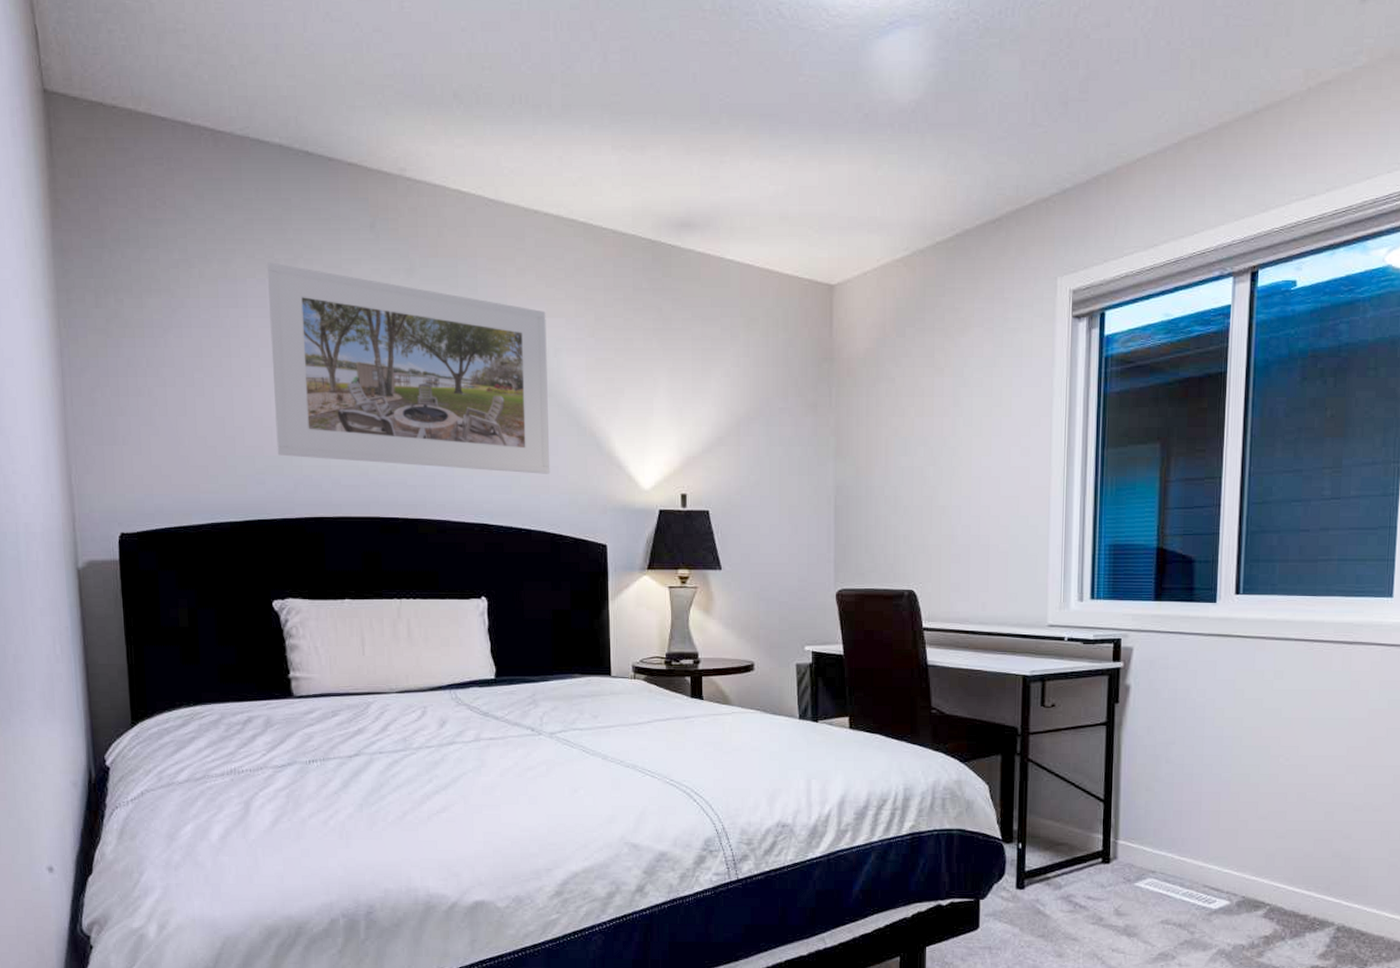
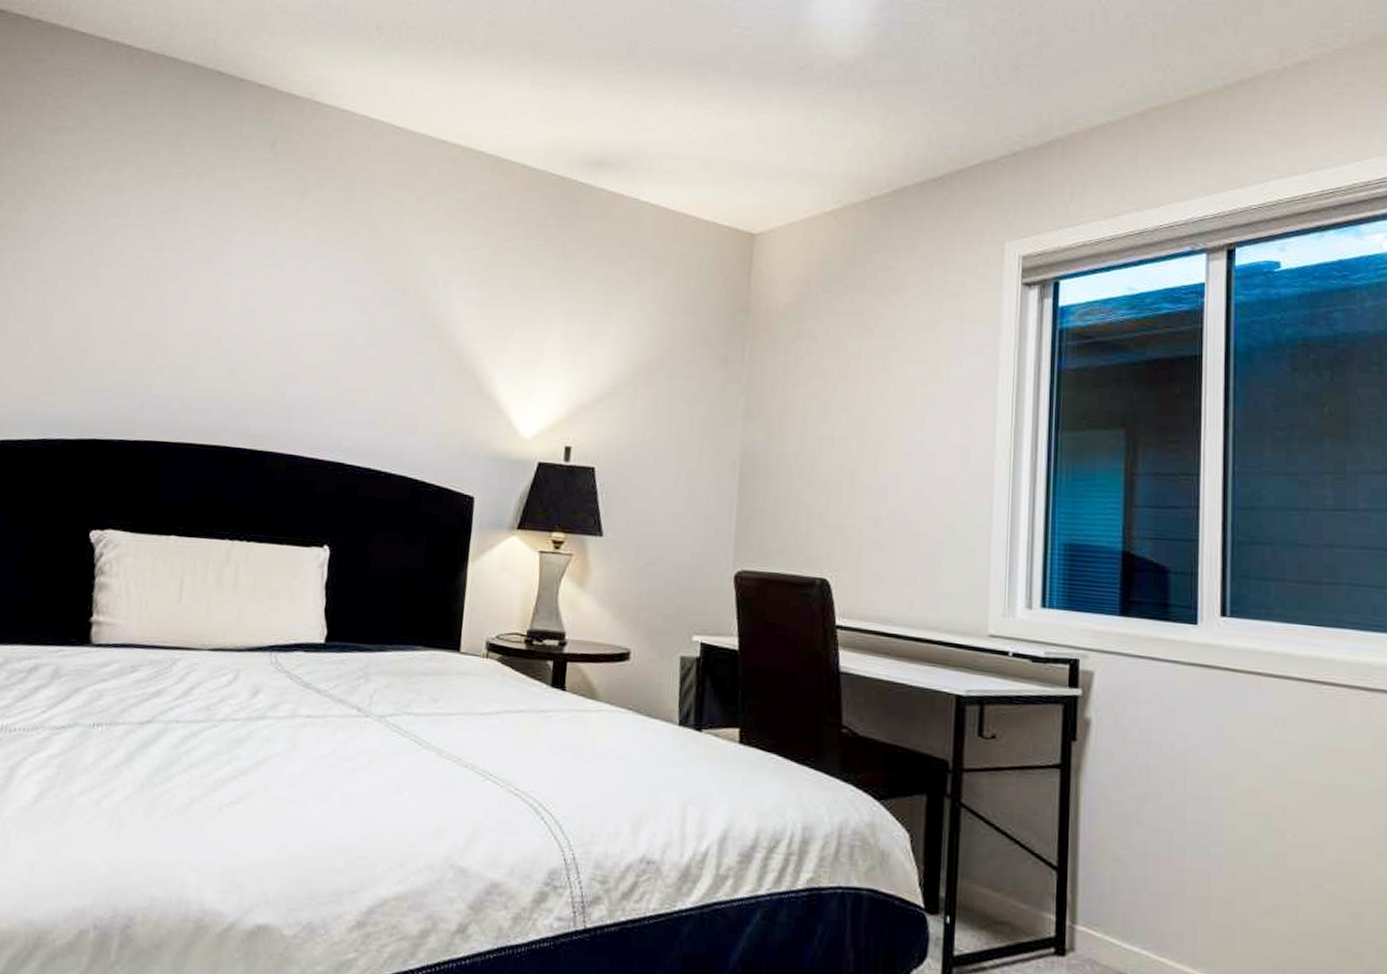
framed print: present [266,262,550,474] -> none [128,174,440,413]

